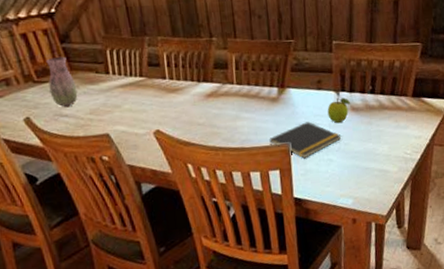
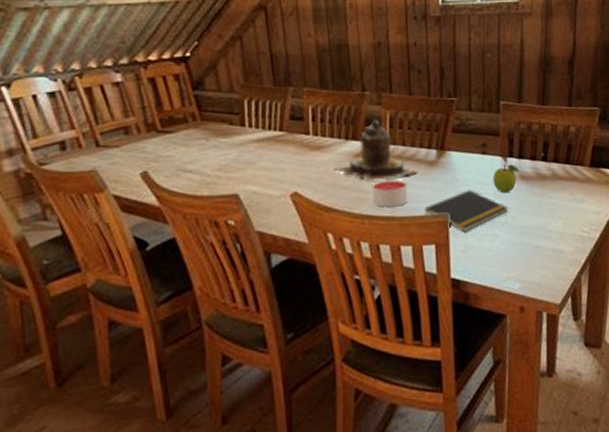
vase: present [46,56,78,108] -> none [174,104,206,162]
teapot: none [189,63,262,117] -> present [334,119,418,181]
candle: none [222,115,255,140] -> present [371,179,408,207]

